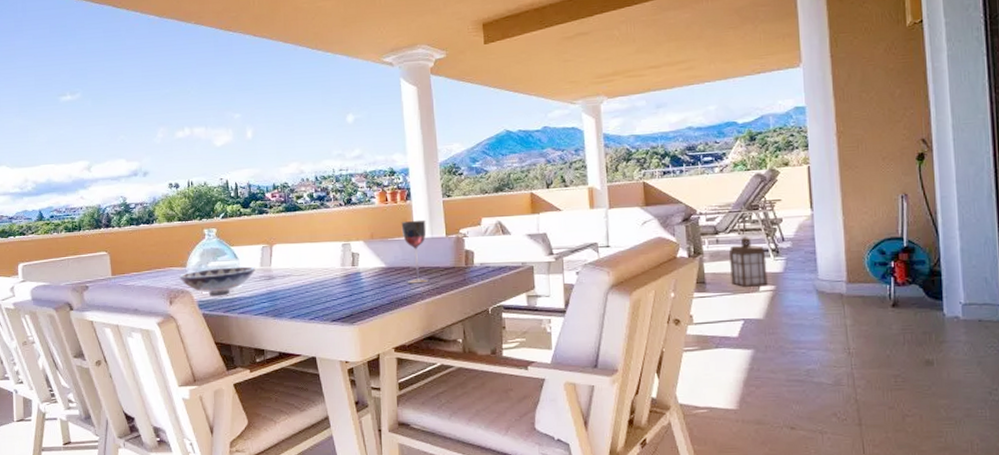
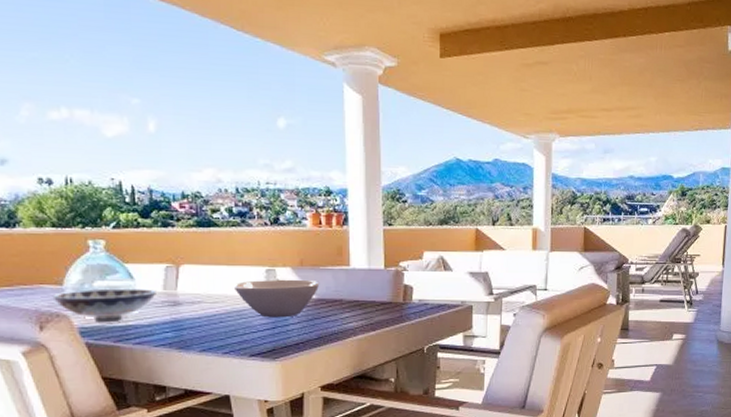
bowl: none [317,250,389,286] -> present [235,279,320,318]
wineglass: present [401,219,430,284] -> none [335,248,365,318]
lantern: present [729,235,768,288] -> none [650,287,682,336]

